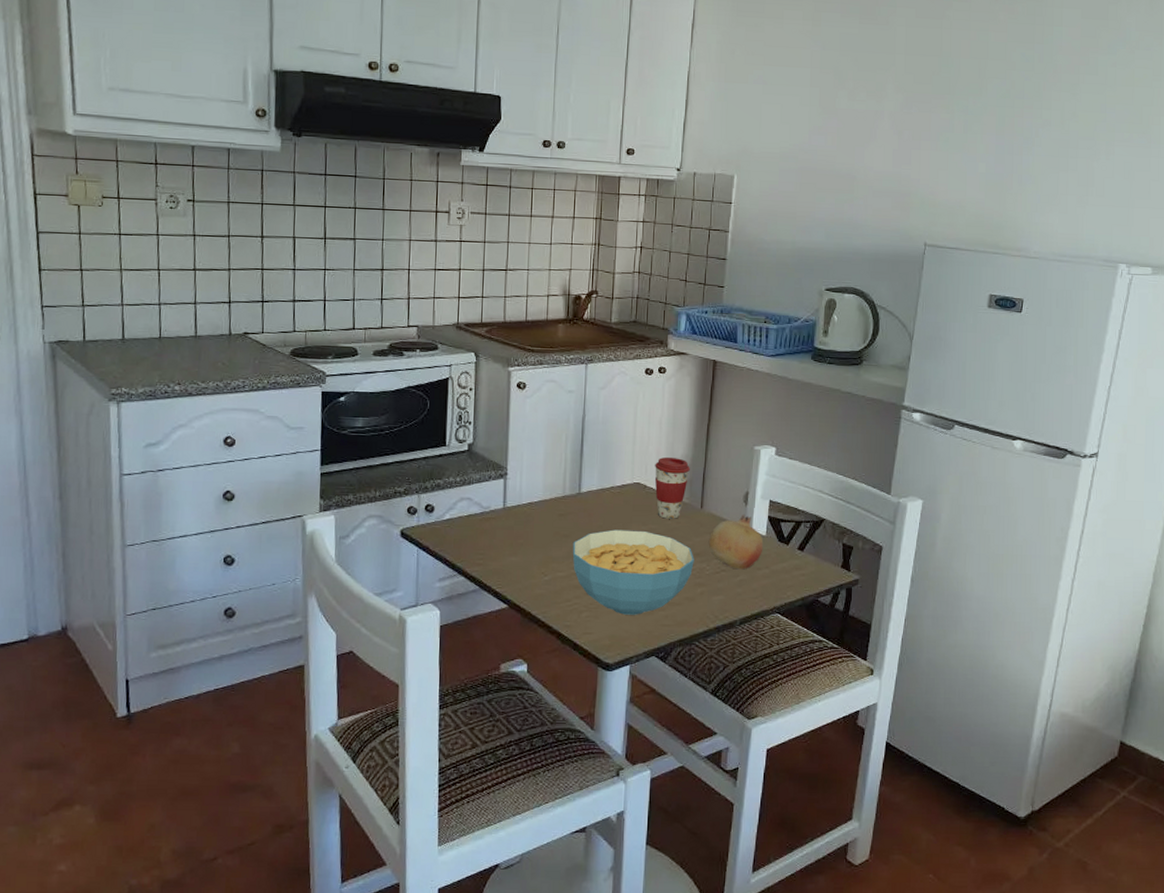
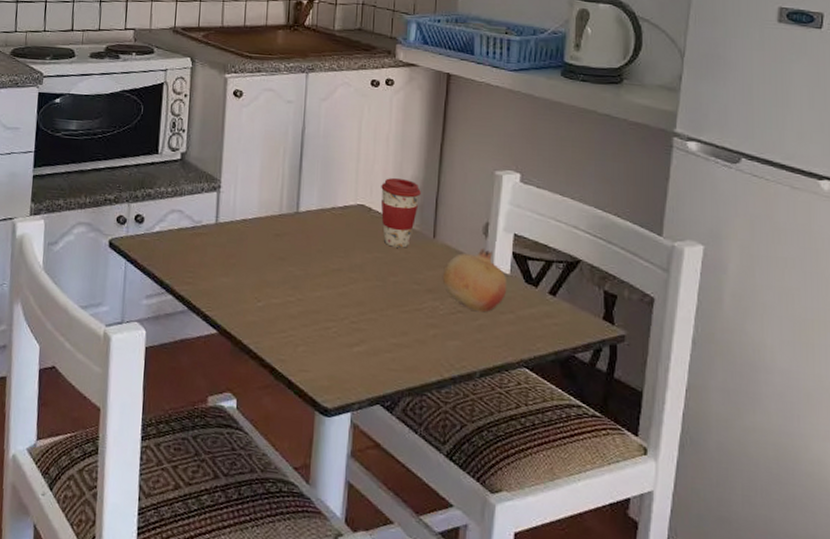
cereal bowl: present [572,529,694,615] -> none [288,255,426,355]

